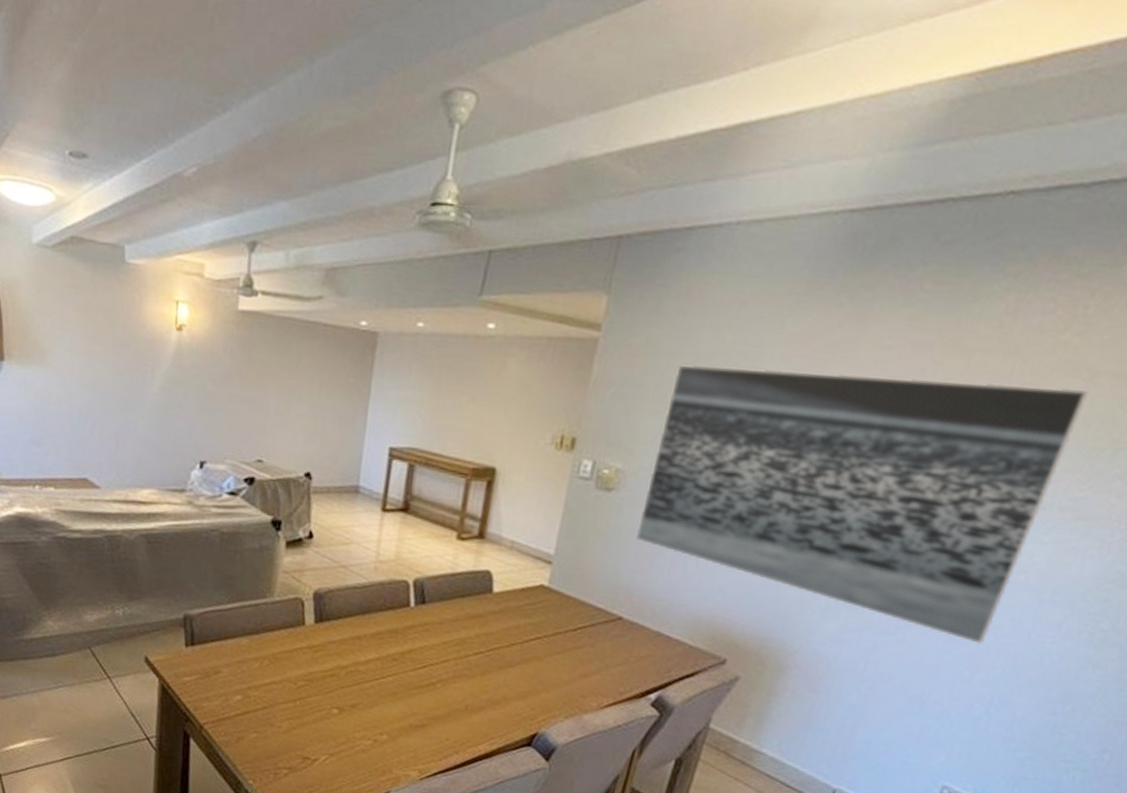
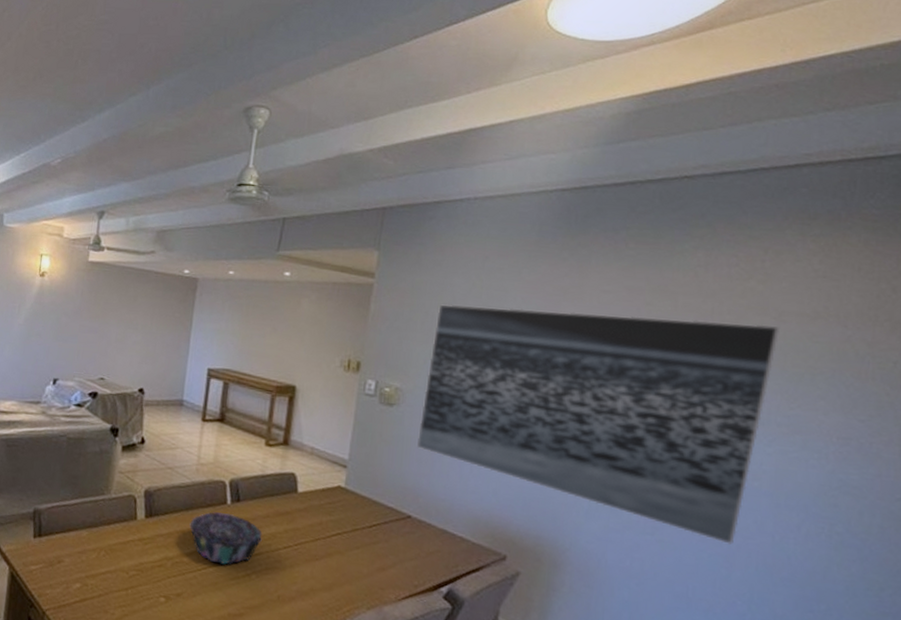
decorative bowl: none [366,615,450,673] -> present [189,512,262,565]

